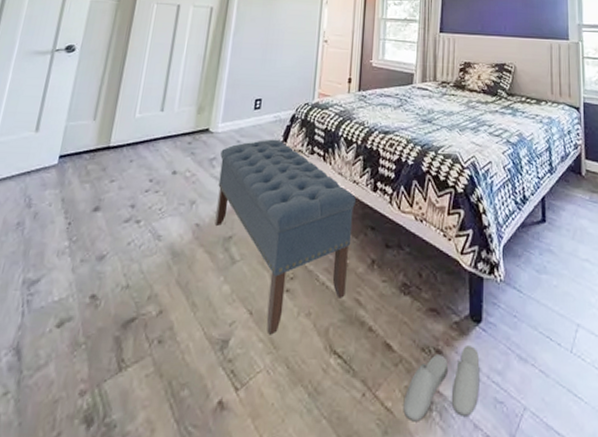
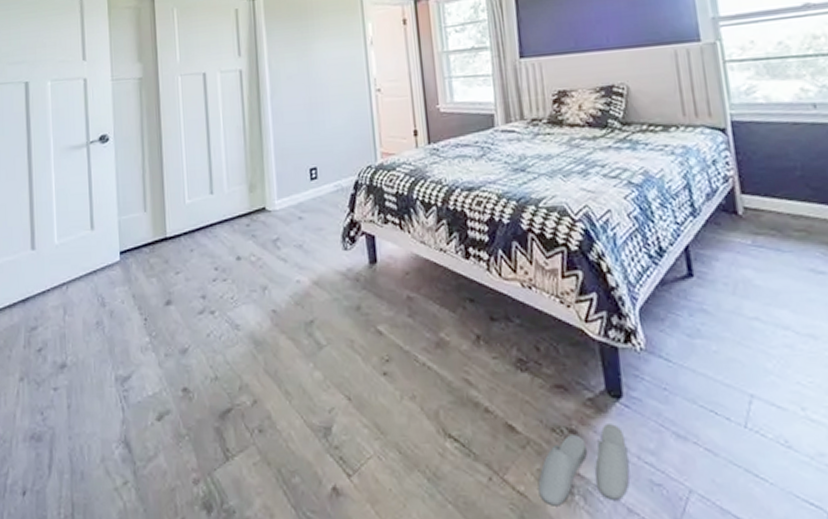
bench: present [215,139,356,335] -> none [283,210,451,420]

